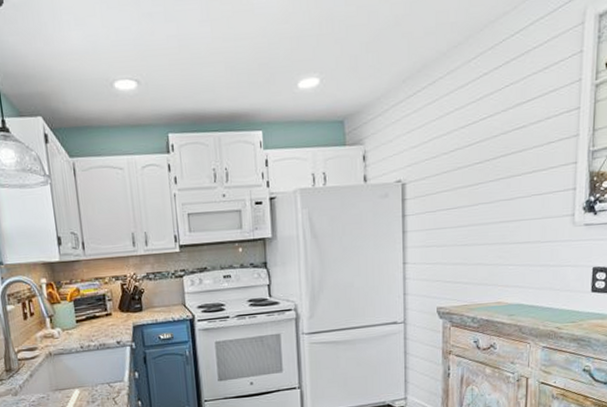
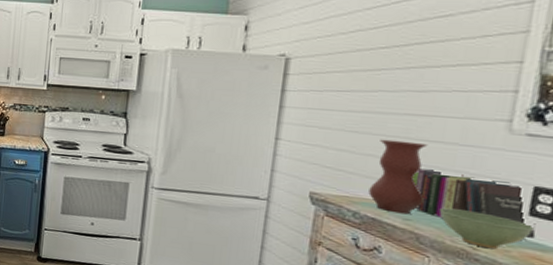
vase: none [481,245,521,312] -> present [368,139,428,215]
books: none [511,267,597,310] -> present [412,168,536,239]
bowl: none [532,297,596,326] -> present [439,207,535,250]

